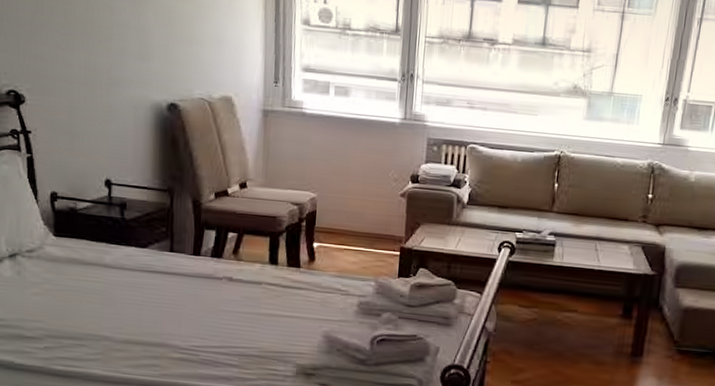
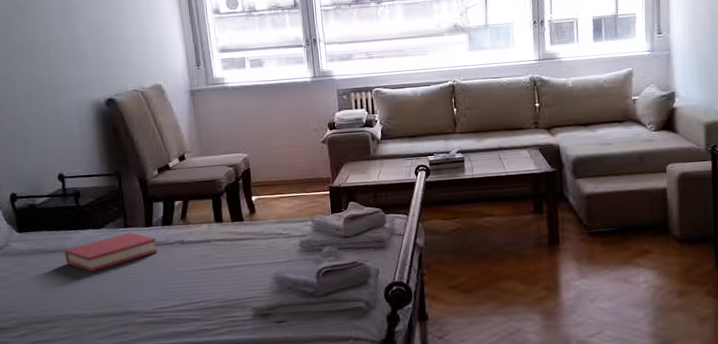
hardback book: none [102,257,203,295] -> present [64,232,158,273]

